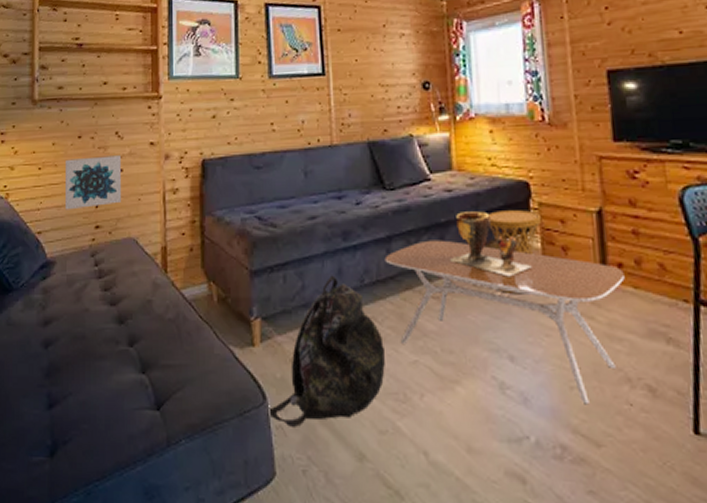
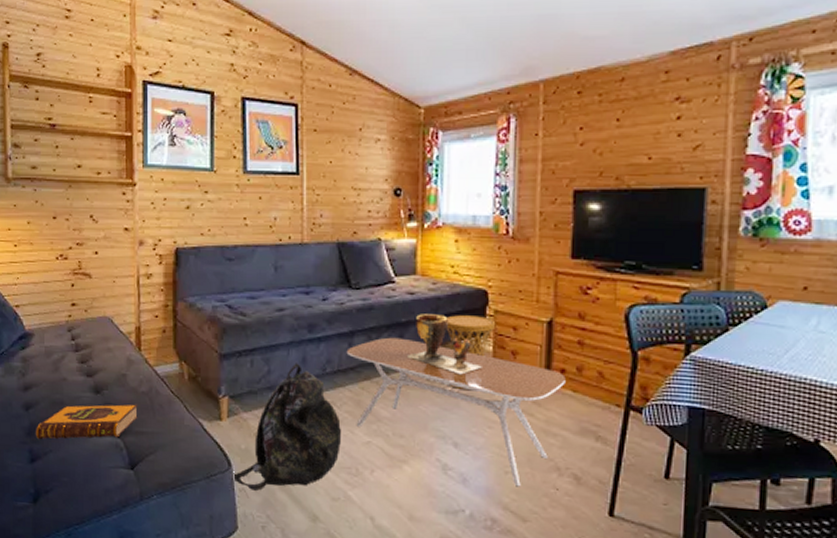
hardback book: none [54,333,164,382] -> present [35,404,138,440]
wall art: present [65,155,121,210] -> none [41,238,96,287]

